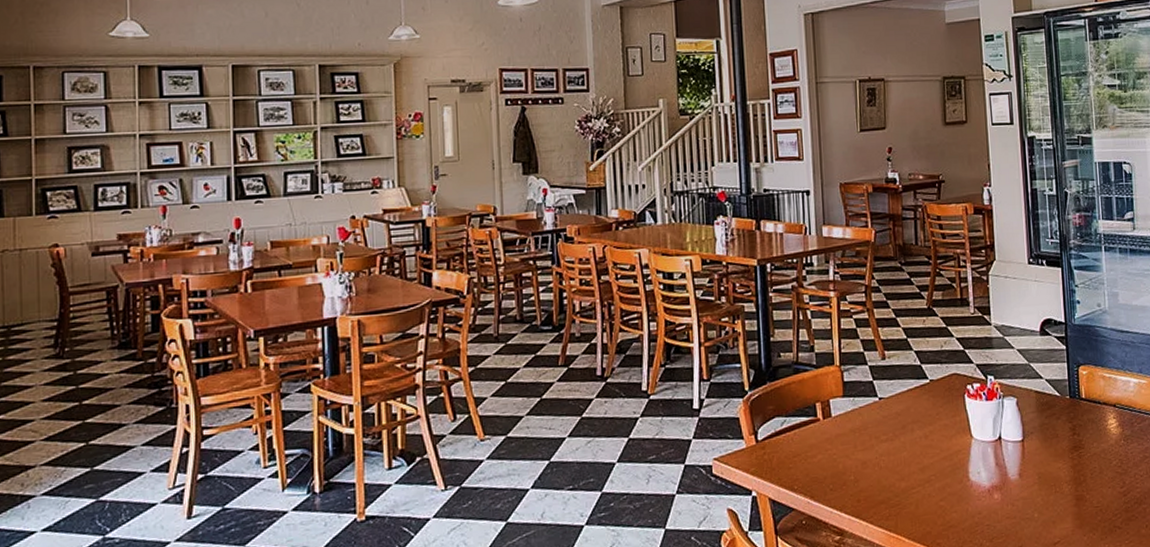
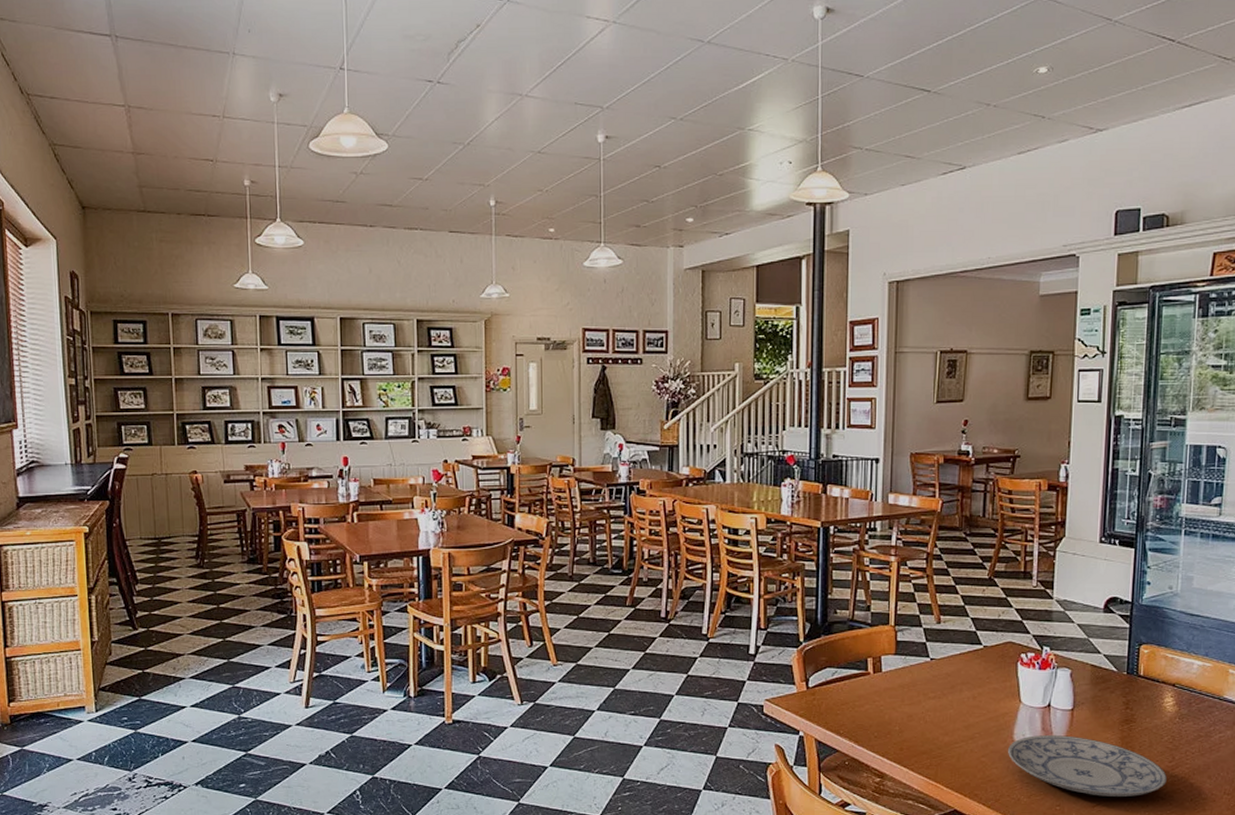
plate: none [964,469,1121,532] -> present [1007,735,1167,796]

